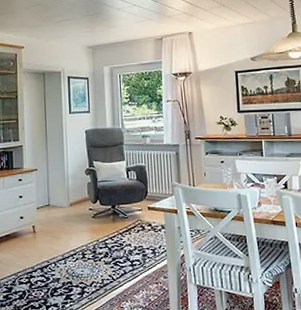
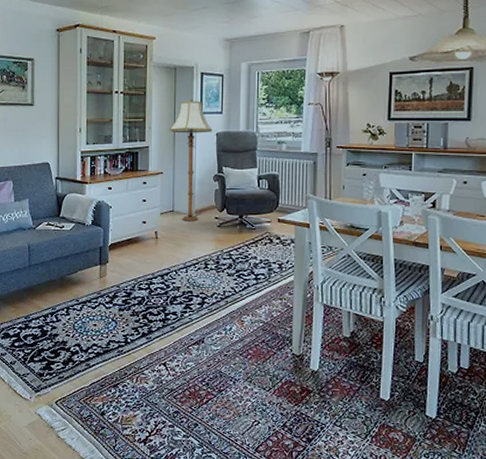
floor lamp: none [41,100,82,214] -> present [169,98,213,221]

